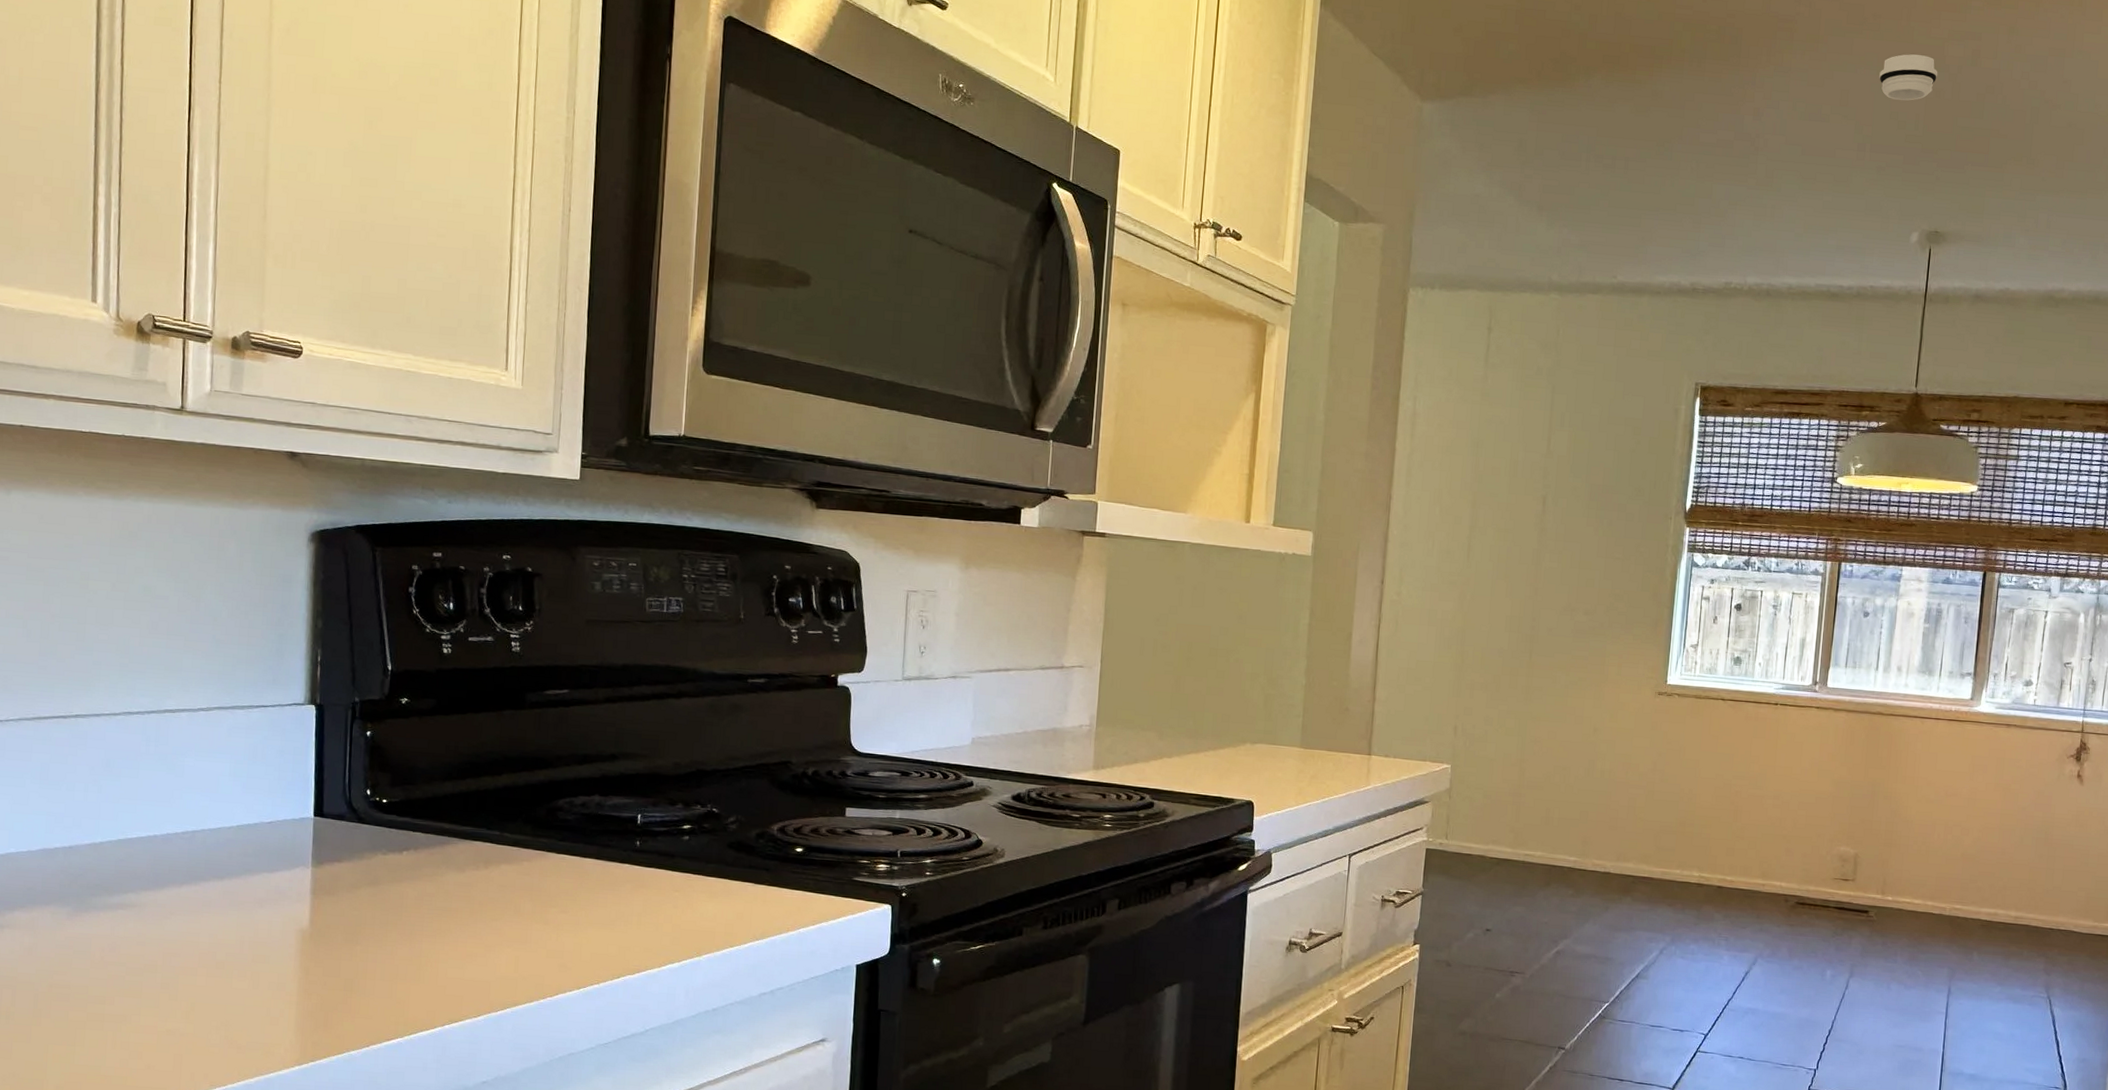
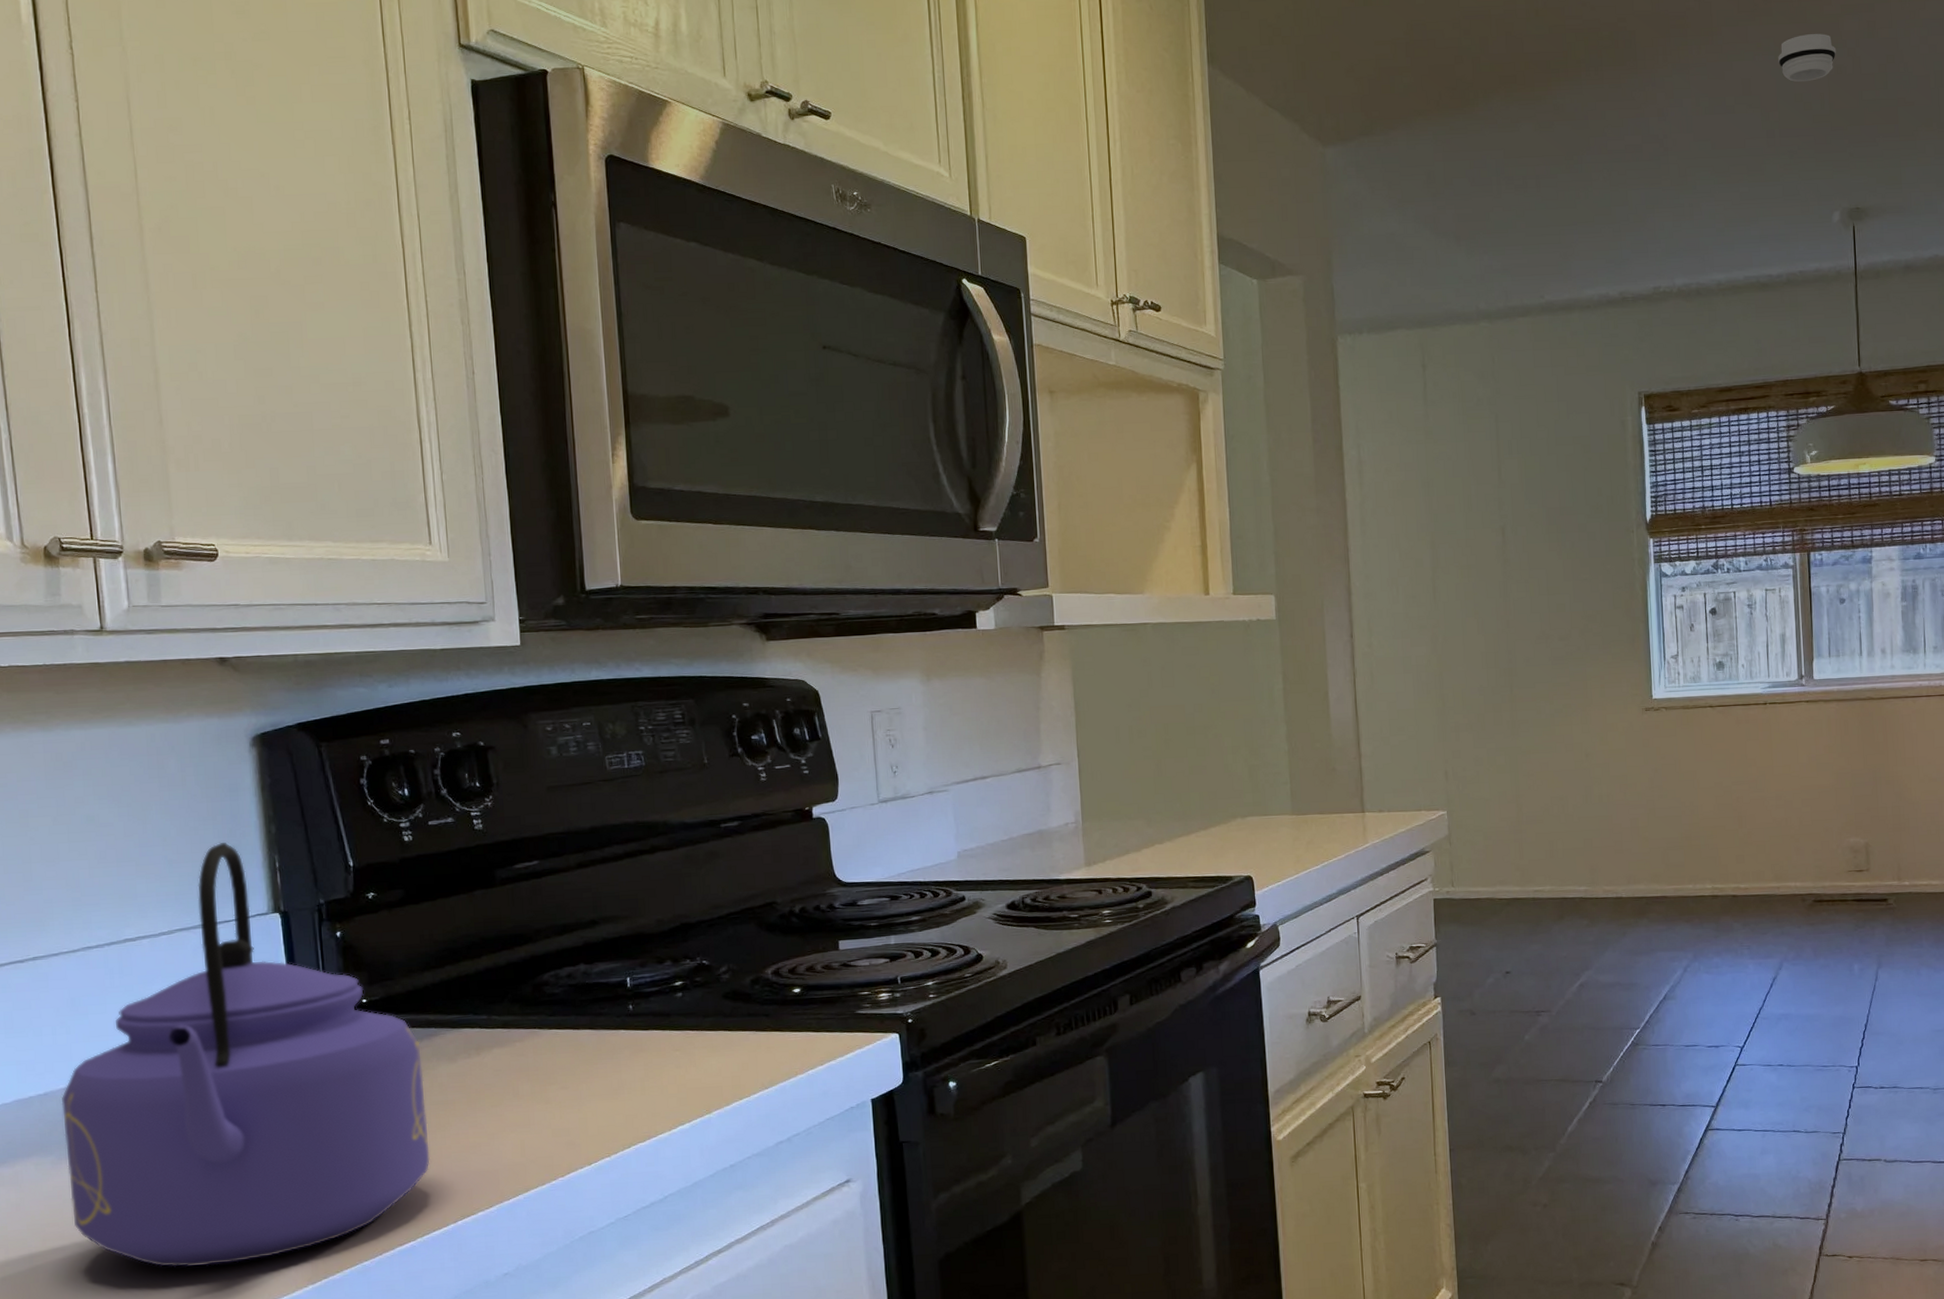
kettle: none [80,629,433,1035] -> present [61,842,430,1268]

